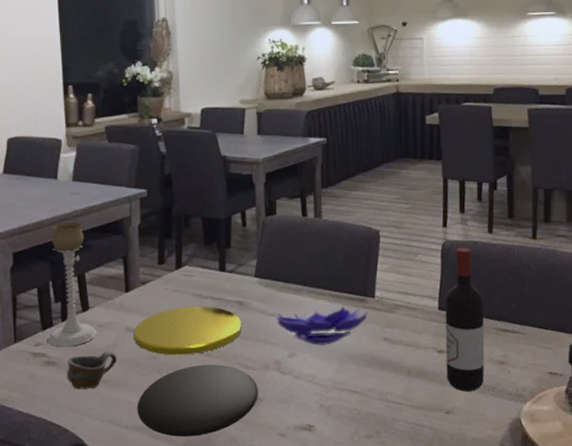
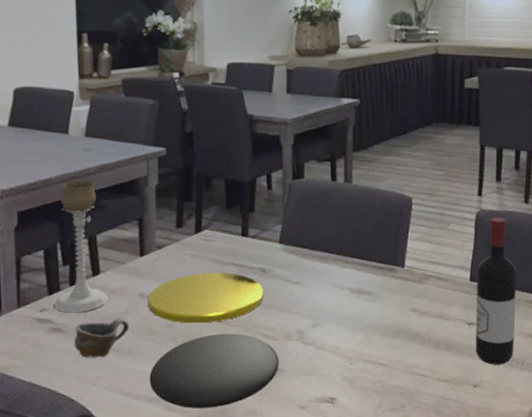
decorative bowl: present [276,304,369,345] -> none [300,273,397,315]

